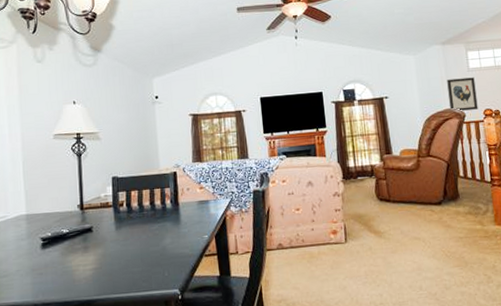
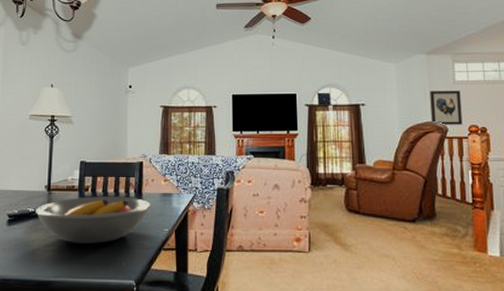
fruit bowl: none [70,207,189,260] -> present [36,196,151,244]

